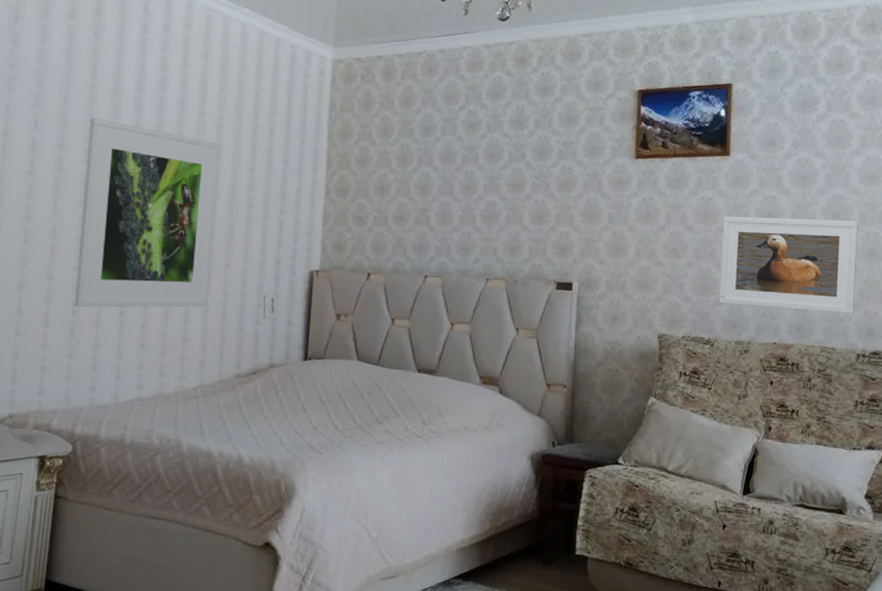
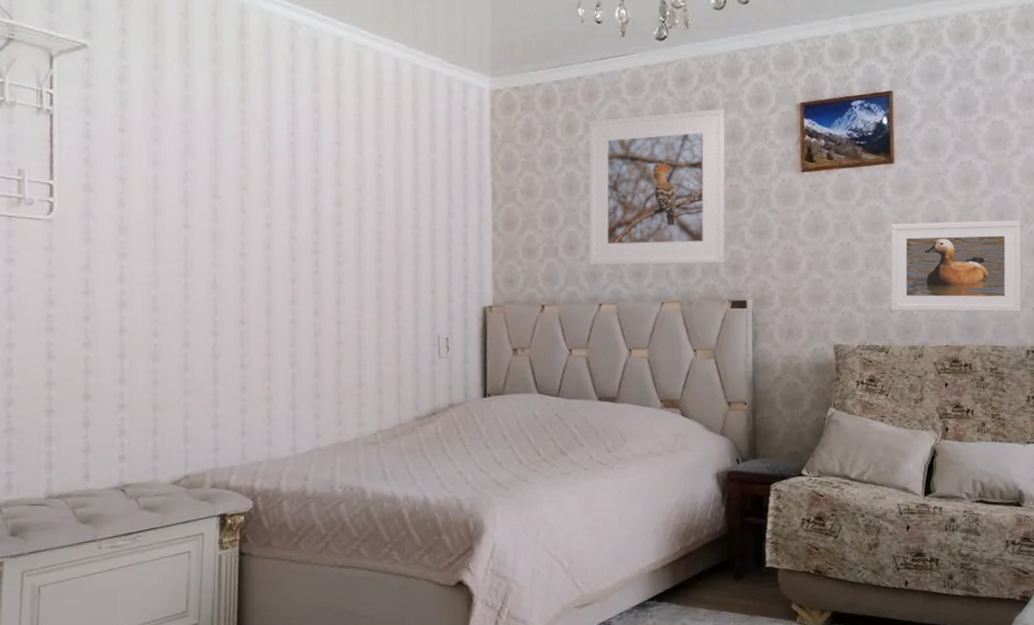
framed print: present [75,117,220,308] -> none [242,164,382,361]
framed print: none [418,90,563,244] -> present [588,108,726,266]

